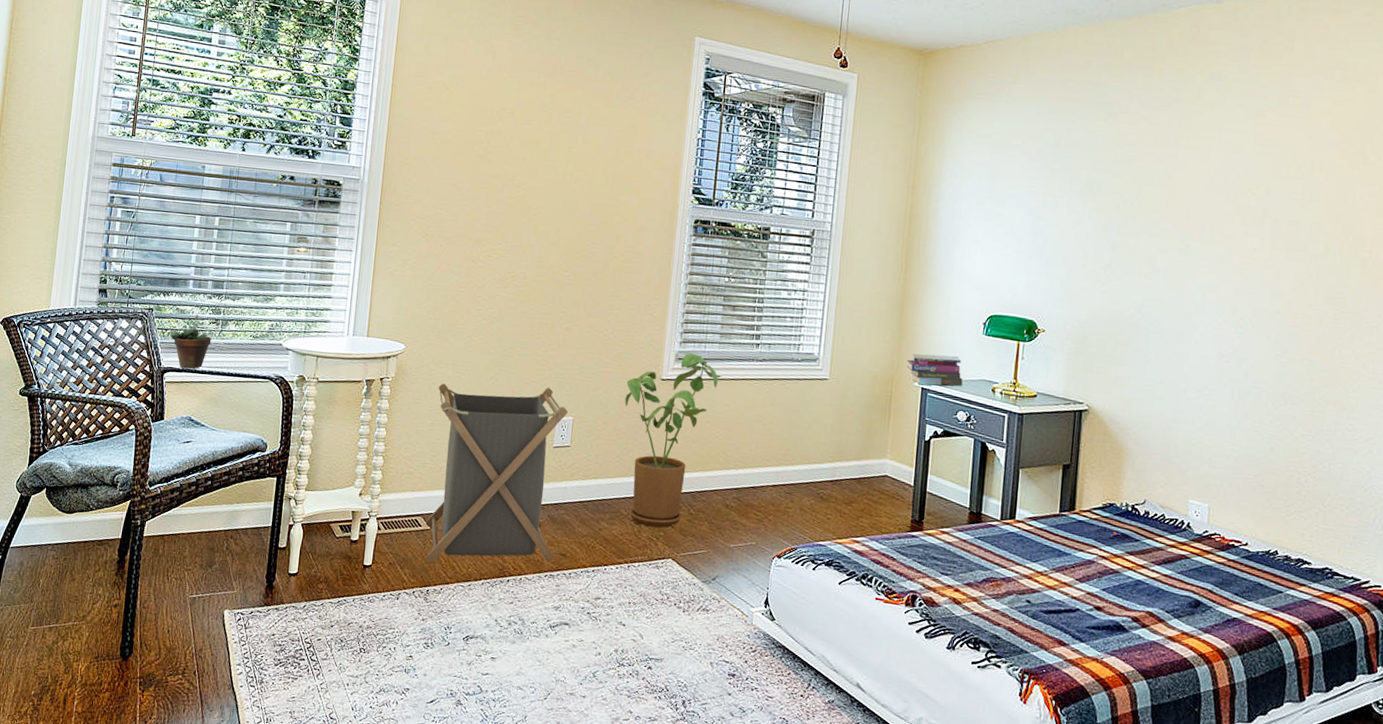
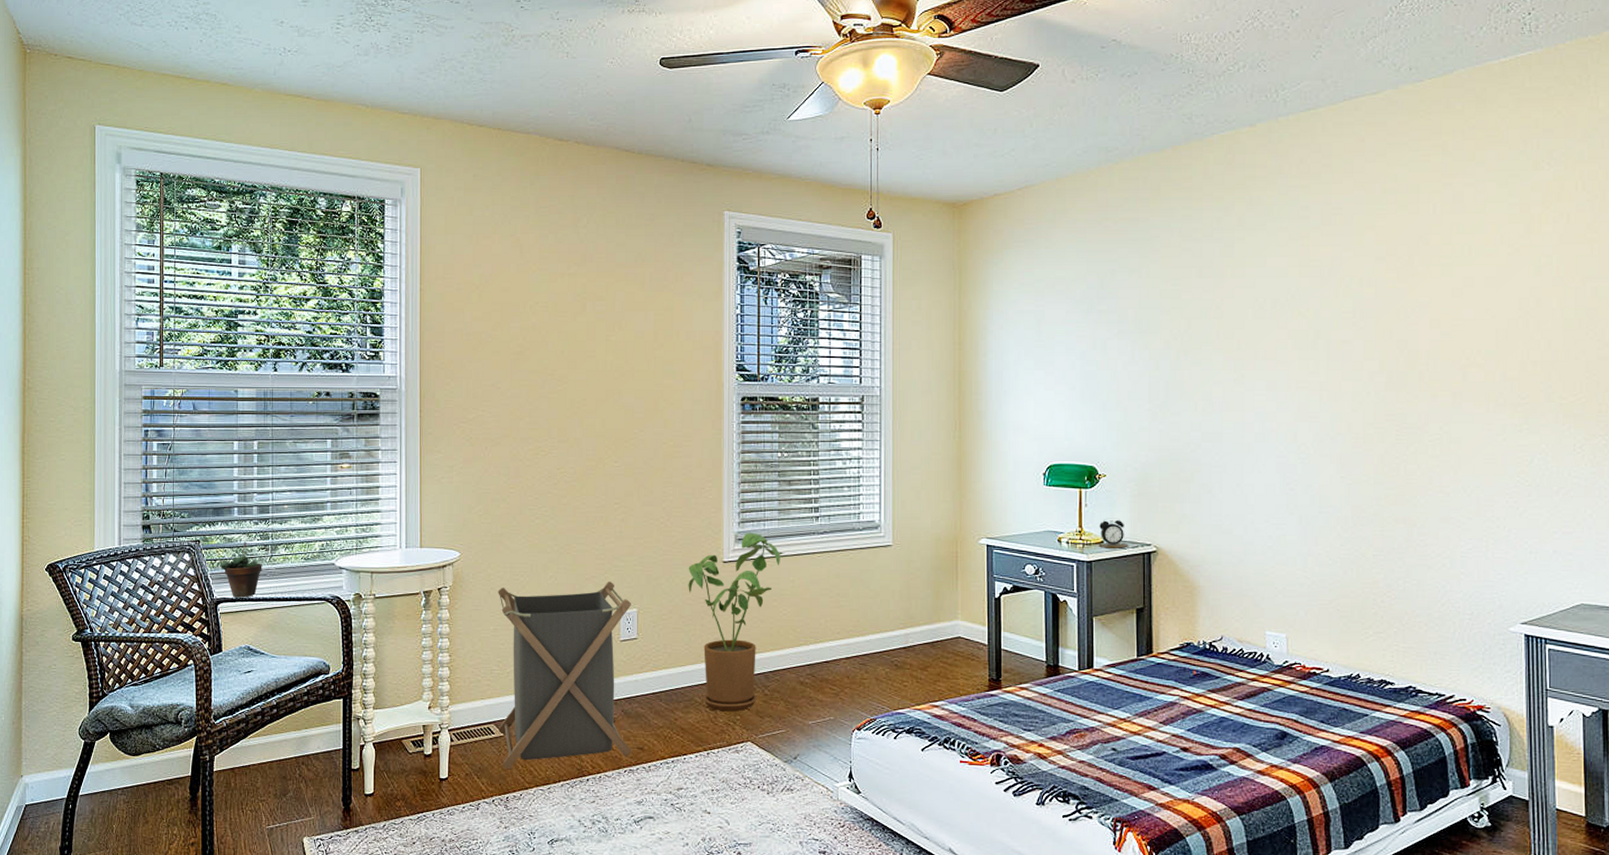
books: present [906,353,963,387] -> none [969,509,1028,543]
alarm clock: none [1032,372,1061,404] -> present [1099,518,1128,548]

